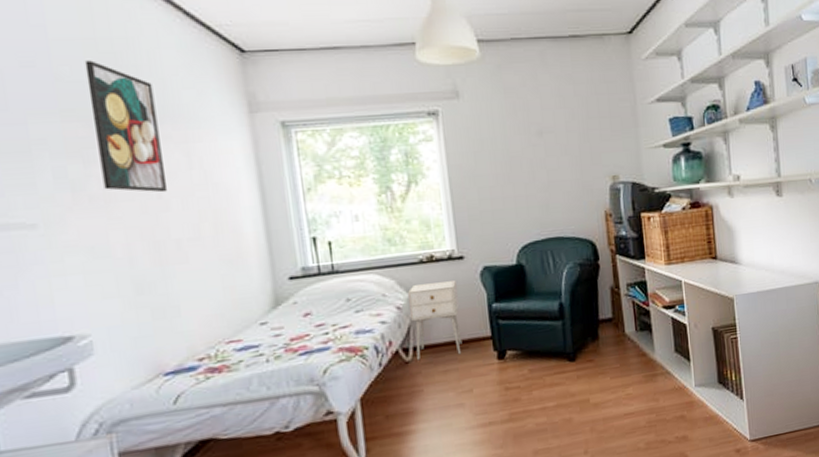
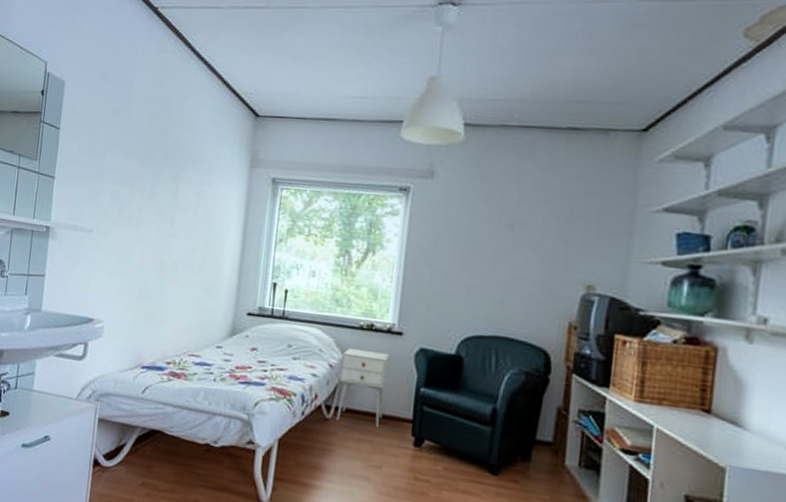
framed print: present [84,60,168,193] -> none [139,113,188,222]

